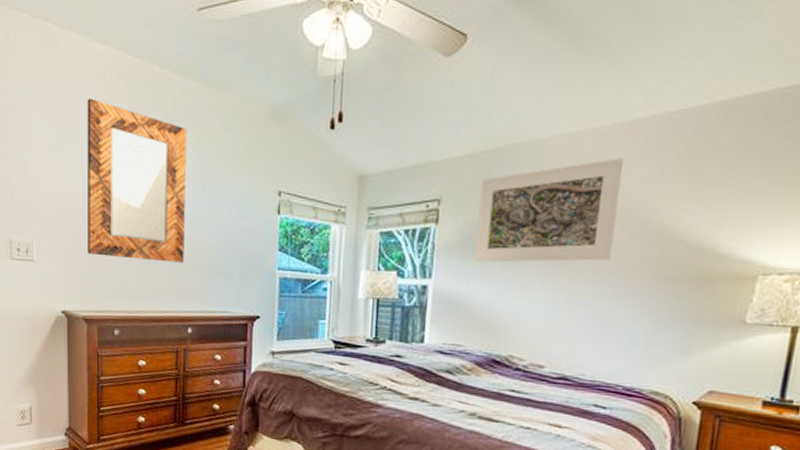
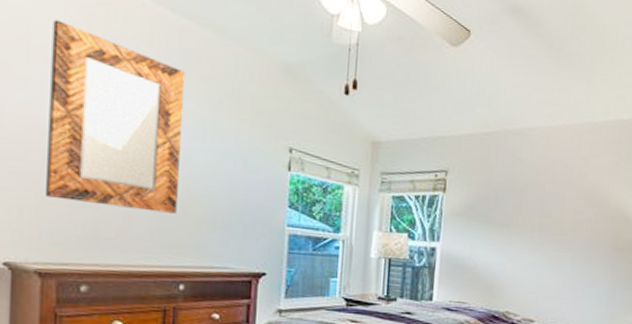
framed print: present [474,158,623,262] -> none [477,150,591,233]

